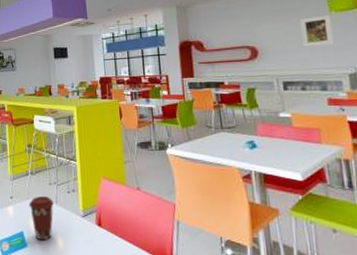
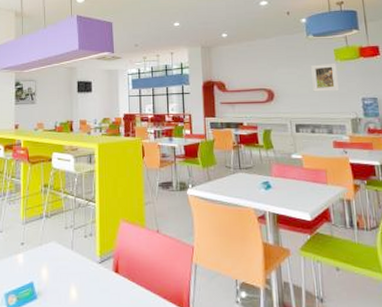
coffee cup: present [29,195,54,241] -> none [41,240,69,291]

